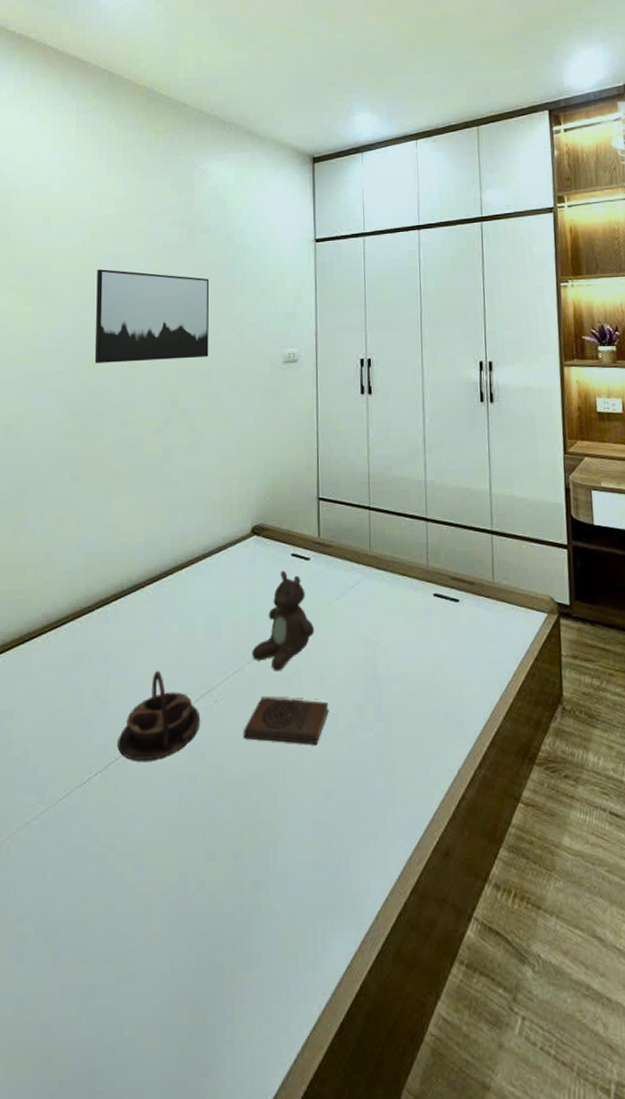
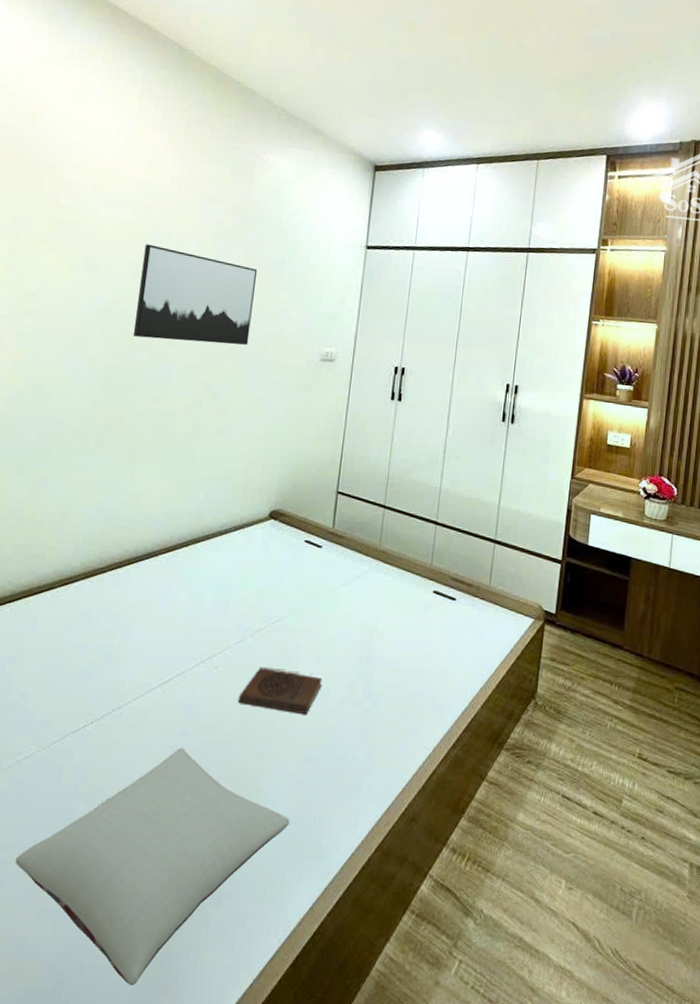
pillow: none [33,793,314,1069] -> present [15,747,290,986]
serving tray: present [118,670,201,761] -> none [116,633,199,715]
teddy bear: present [252,570,315,672] -> none [255,554,319,646]

